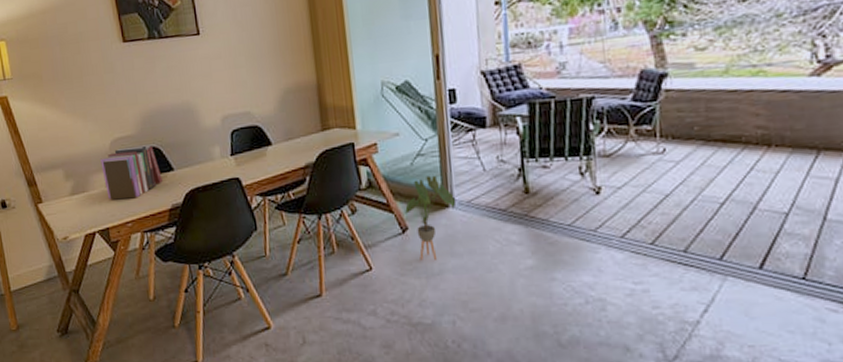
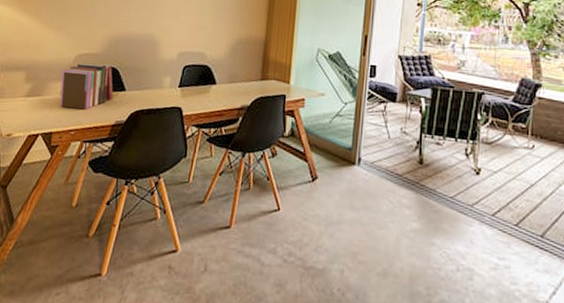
house plant: present [405,175,455,261] -> none [318,134,361,211]

